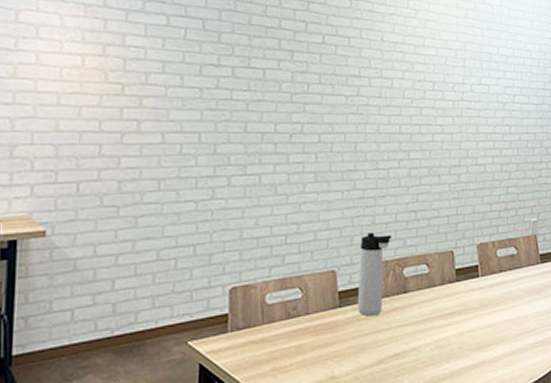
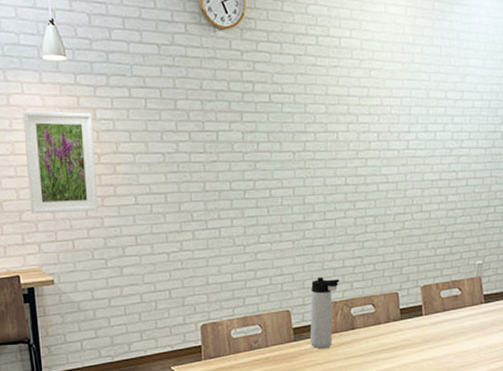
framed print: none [27,30,121,150] -> present [22,111,99,214]

